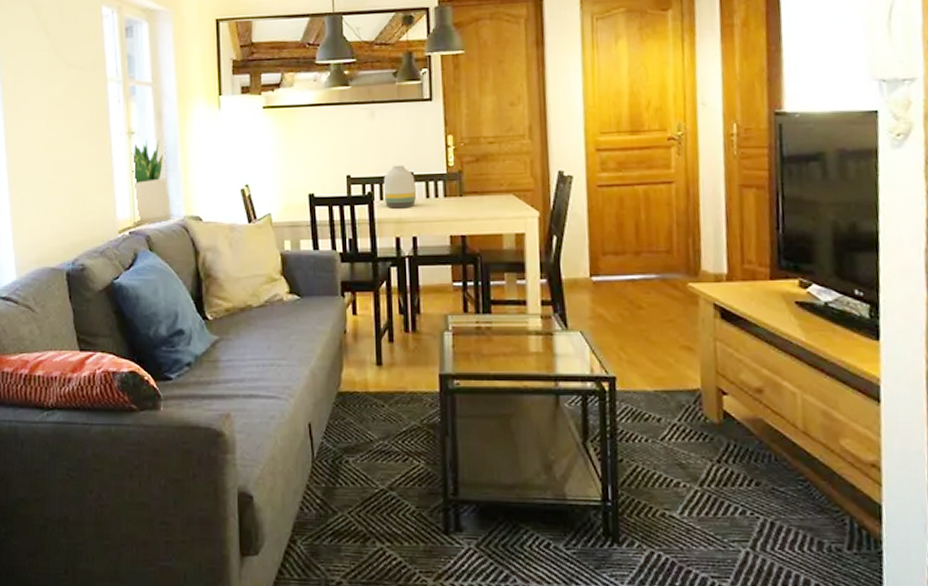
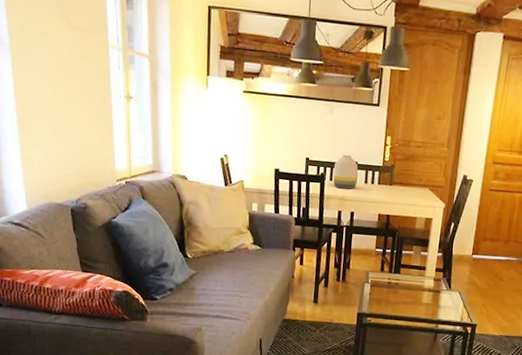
planter: present [131,139,171,226] -> none [127,104,162,177]

